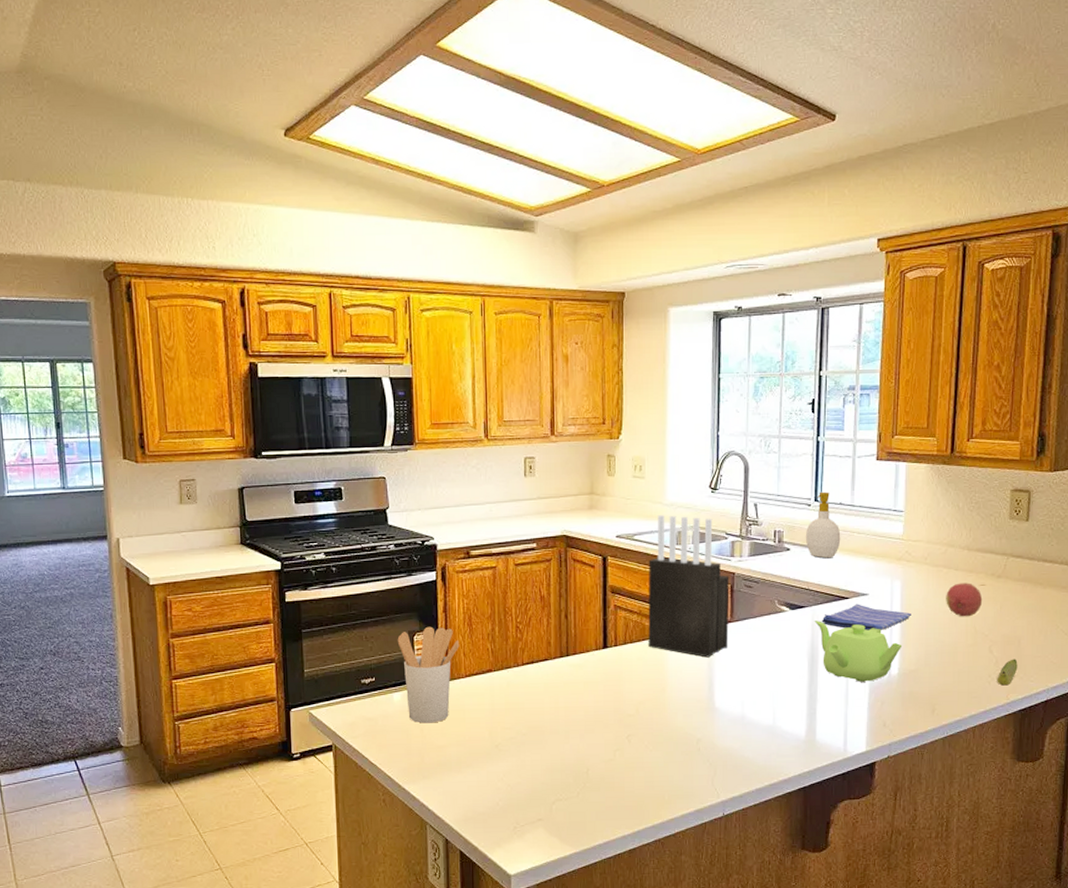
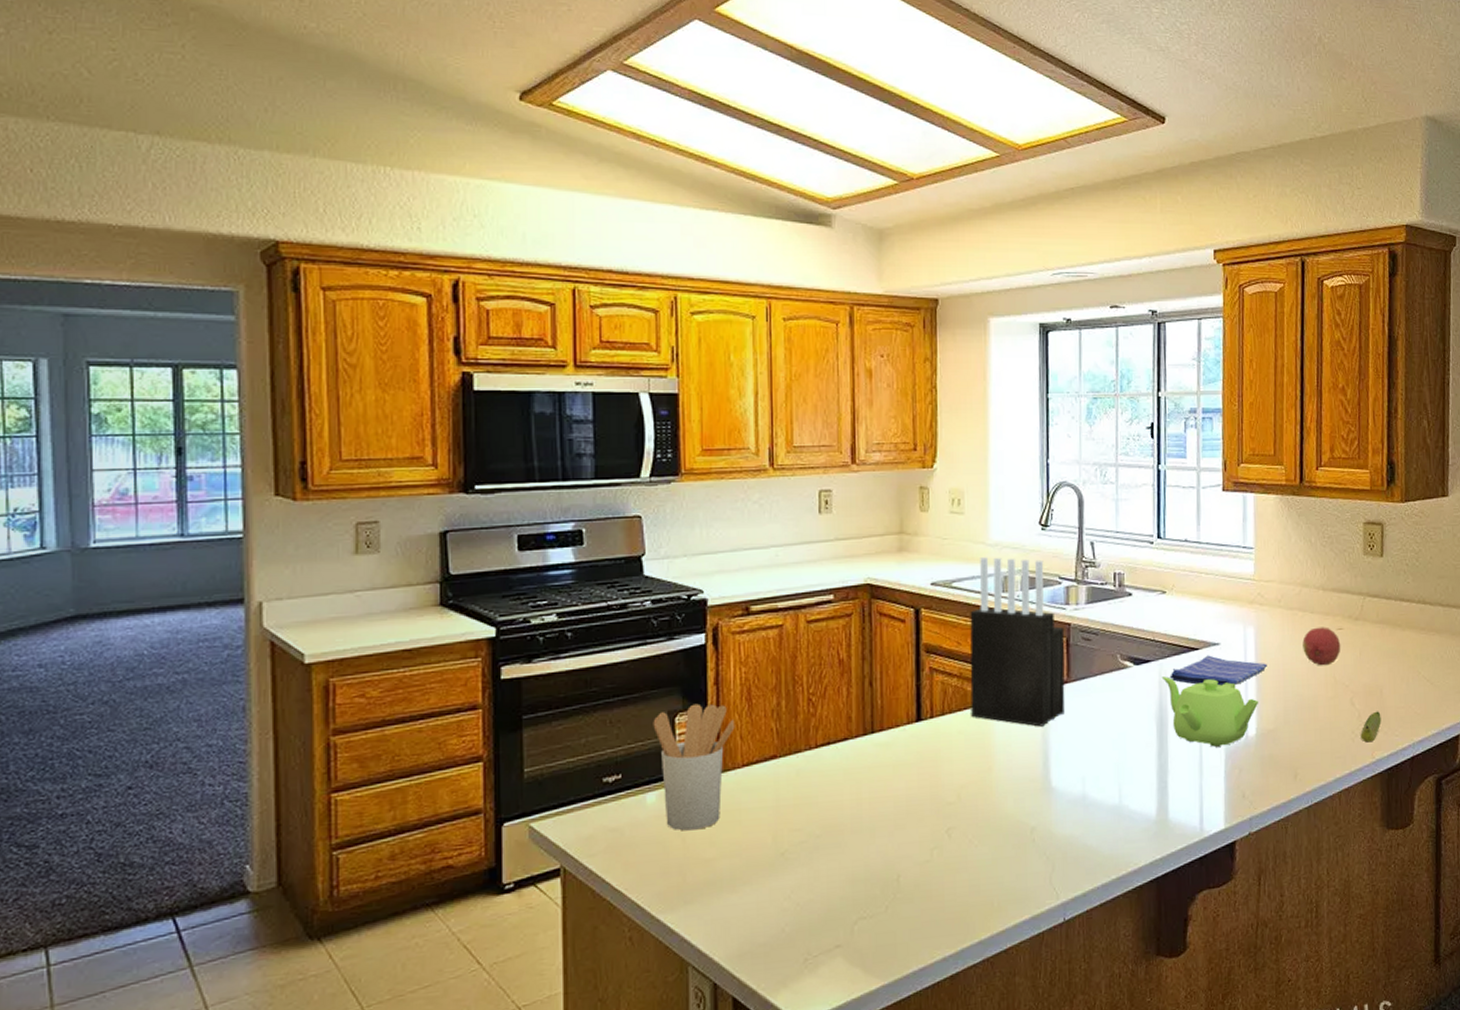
soap bottle: present [805,491,841,559] -> none [1148,527,1188,604]

